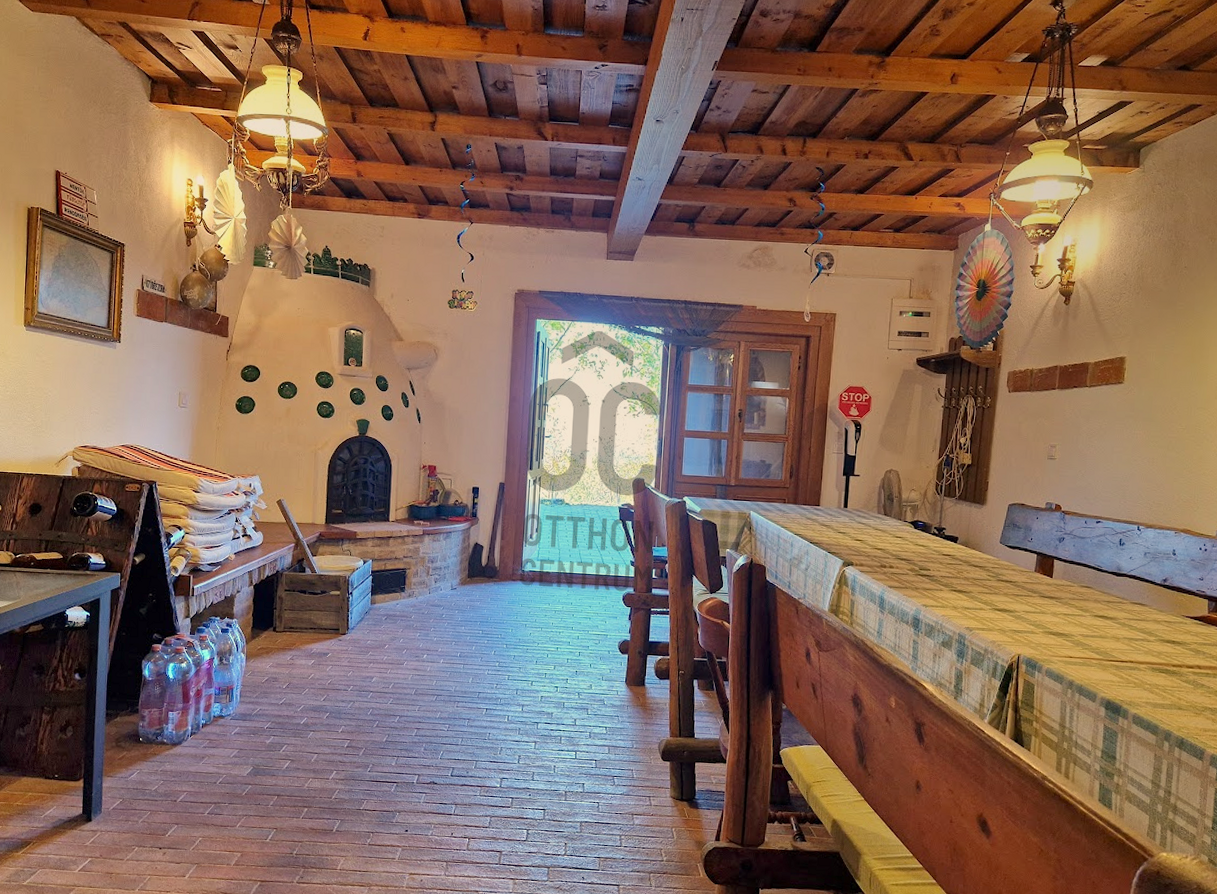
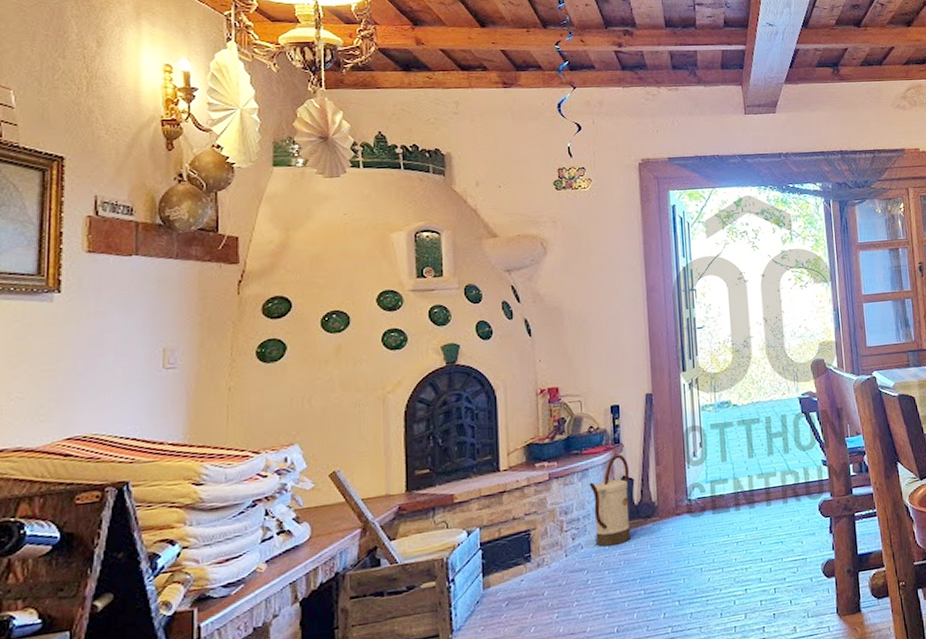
watering can: none [450,525,481,593] -> present [589,454,631,547]

